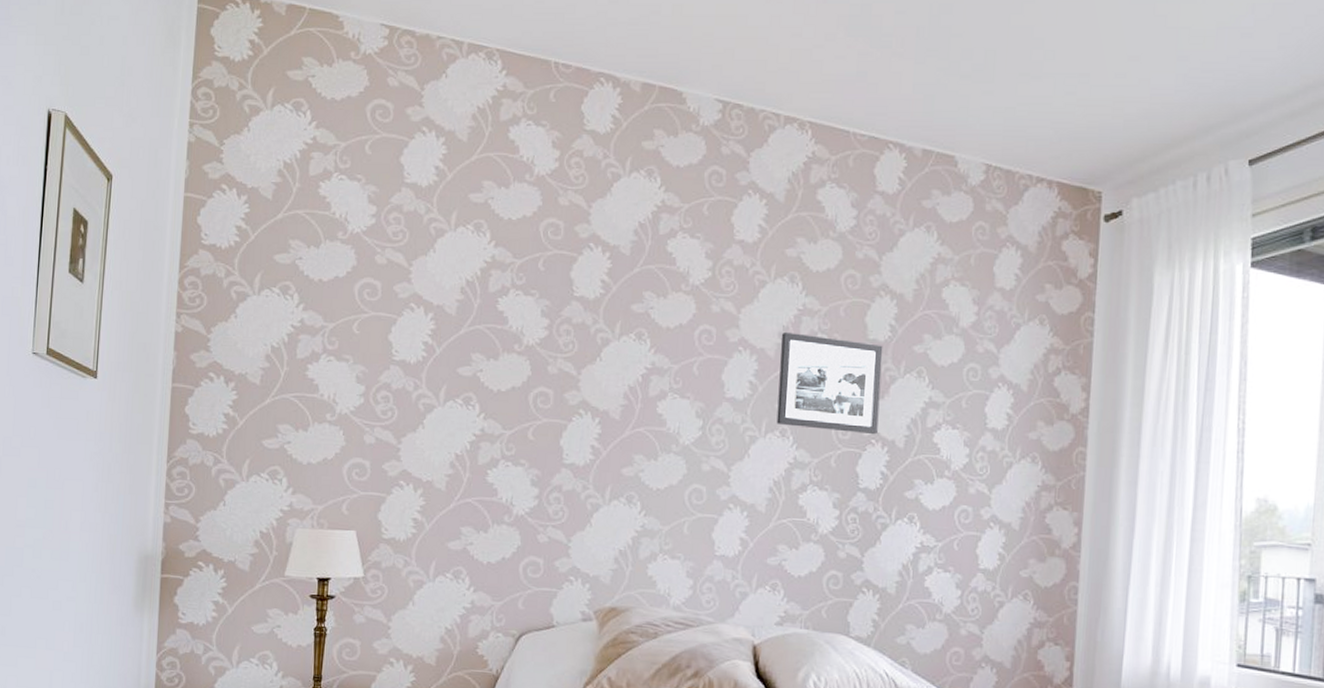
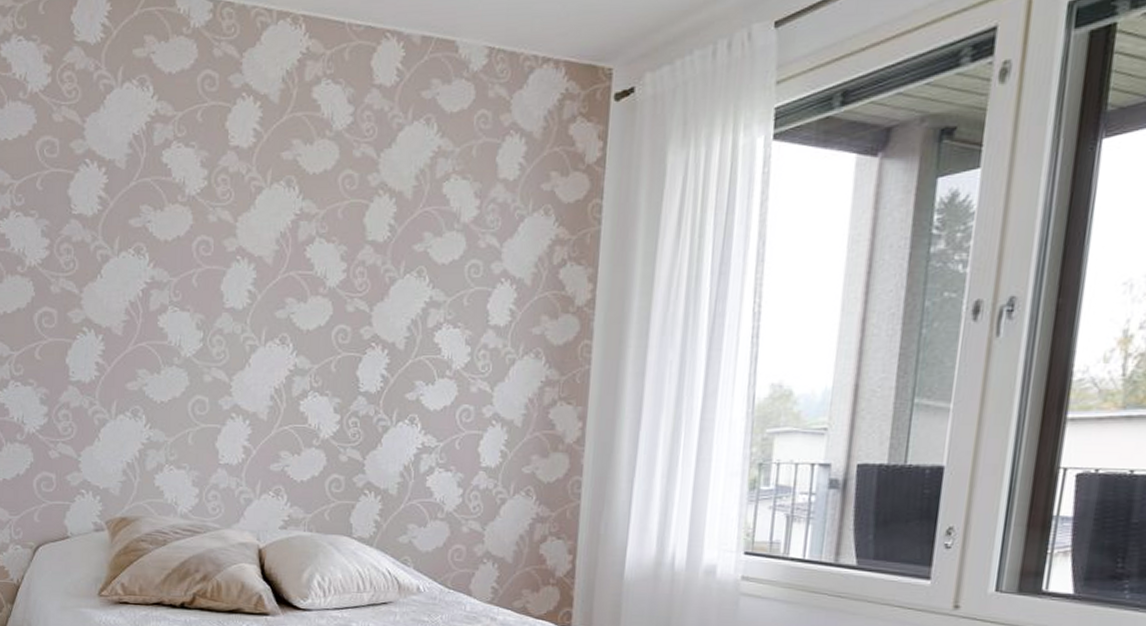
picture frame: present [776,331,883,435] -> none [276,237,382,338]

